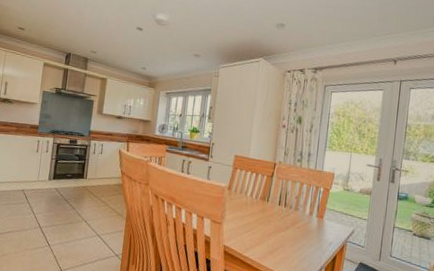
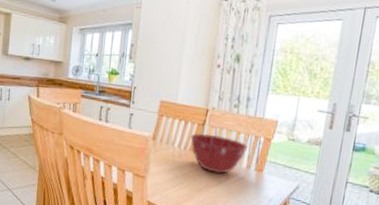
mixing bowl: none [260,183,310,220] -> present [189,133,248,174]

